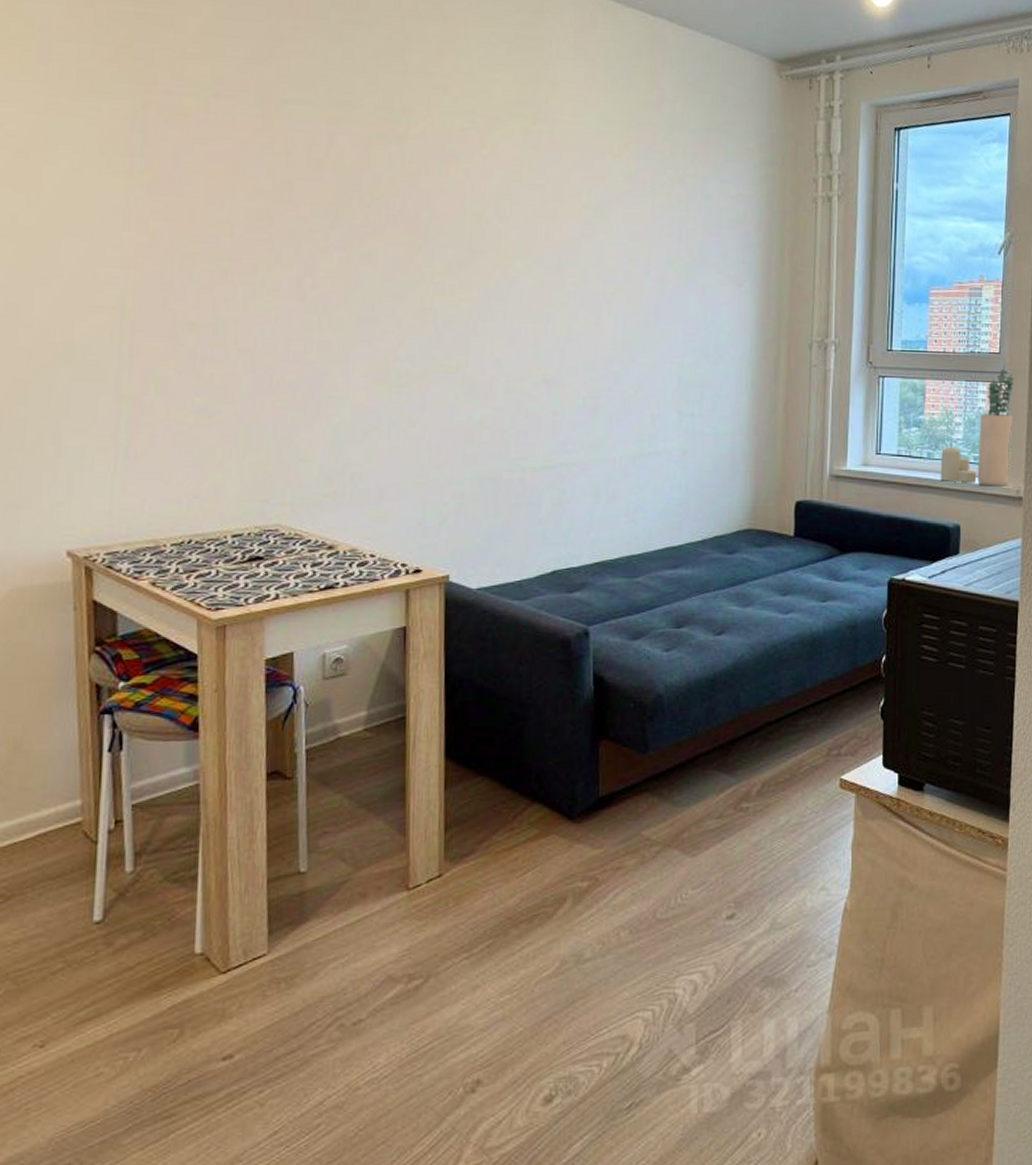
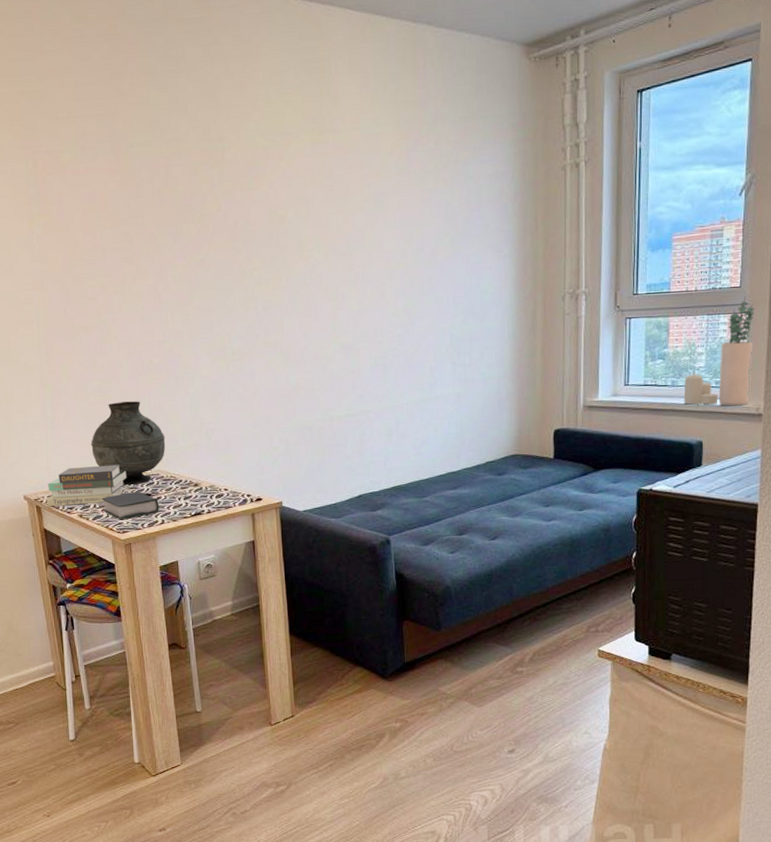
books: none [103,513,231,569] -> present [47,464,127,507]
vase: none [181,428,293,544] -> present [91,401,166,486]
book: none [188,552,274,592] -> present [101,491,159,520]

